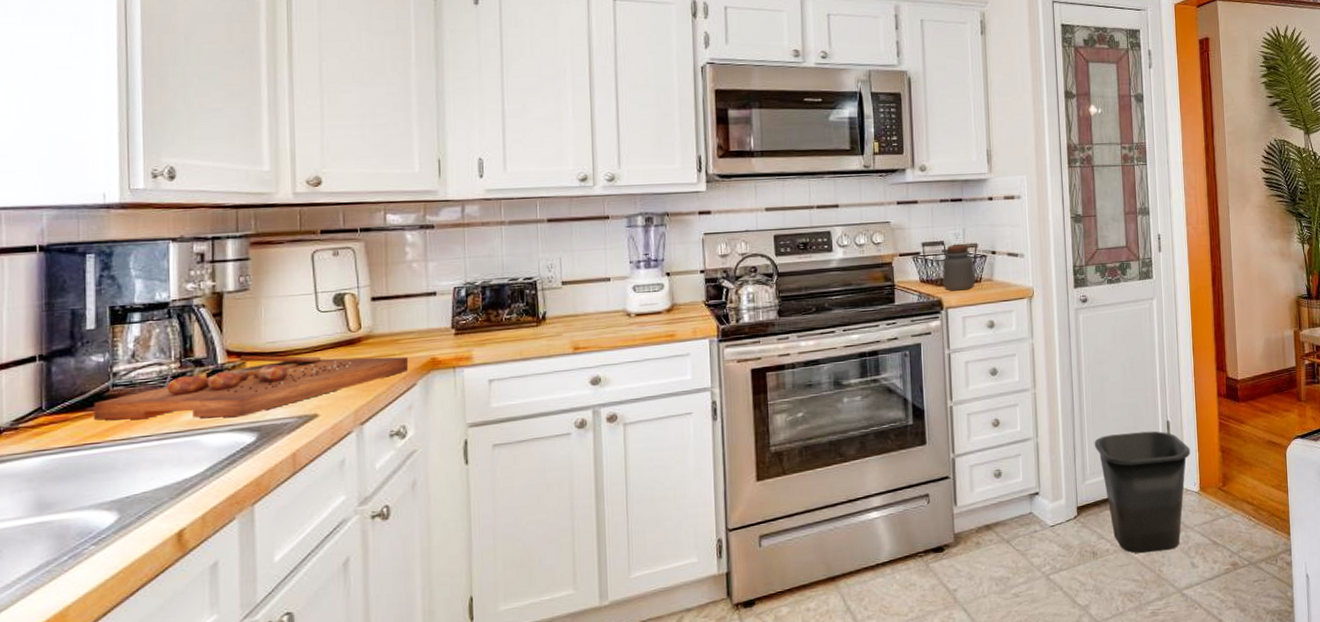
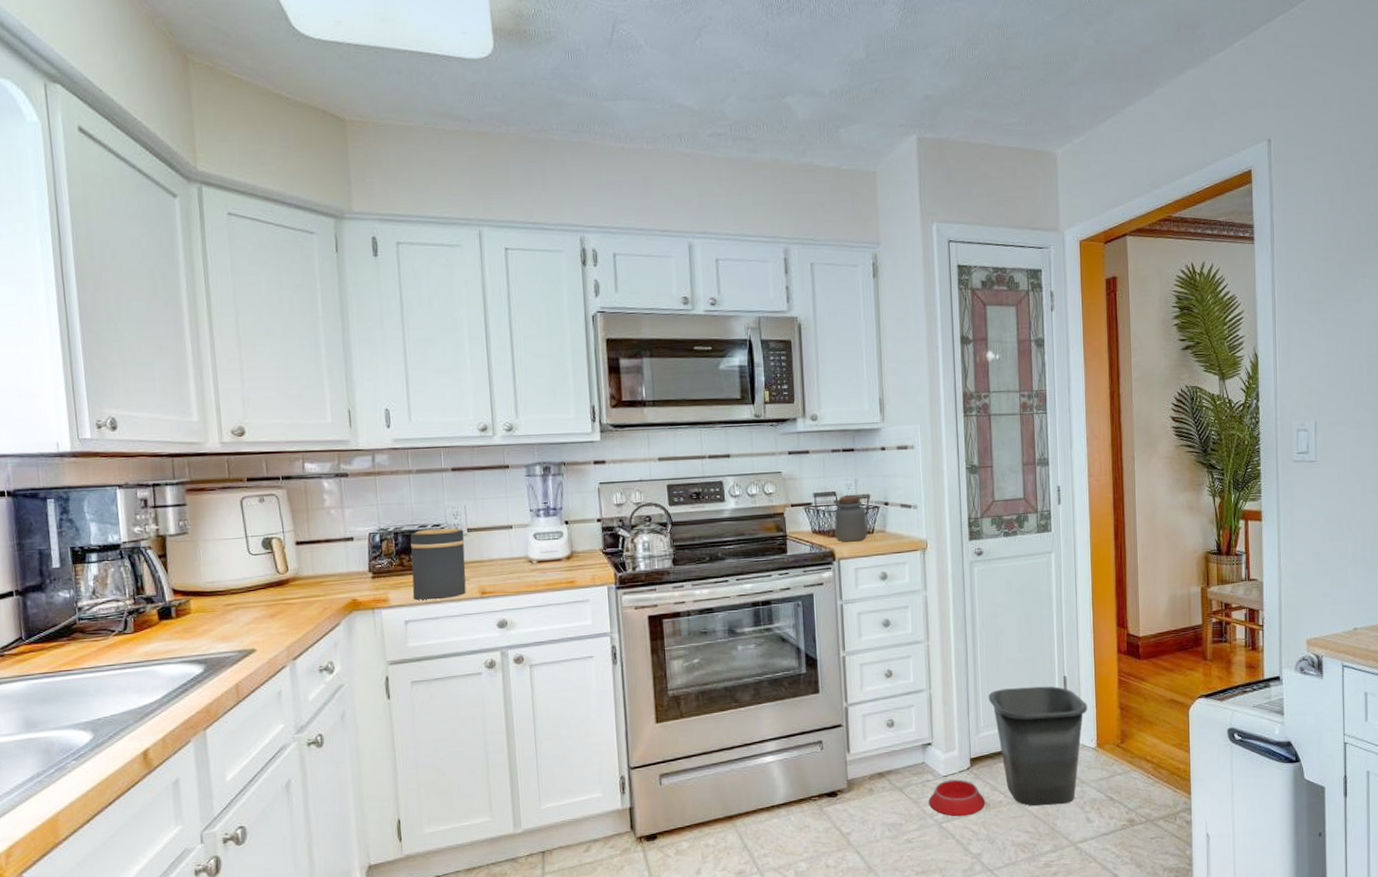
cutting board: present [94,355,409,421] -> none [64,593,332,651]
cylinder: none [499,281,559,358] -> present [410,528,466,601]
pet bowl: none [1036,528,1093,567] -> present [929,779,986,816]

